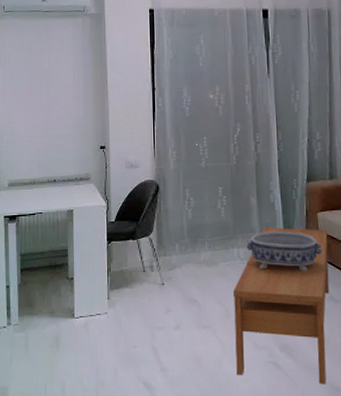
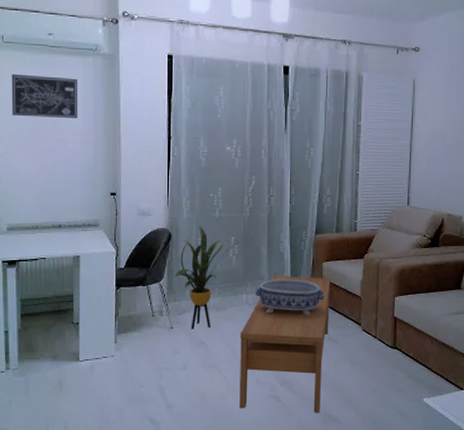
wall art: none [11,39,69,78] -> present [11,74,78,118]
house plant: none [163,177,227,286] -> present [174,226,239,330]

